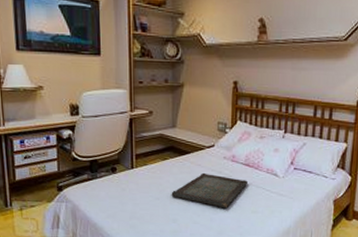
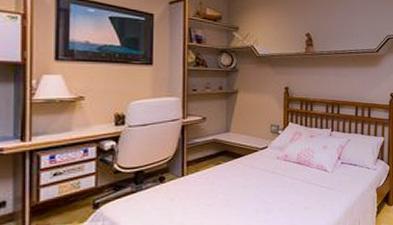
serving tray: present [171,172,247,209] -> none [224,174,300,208]

